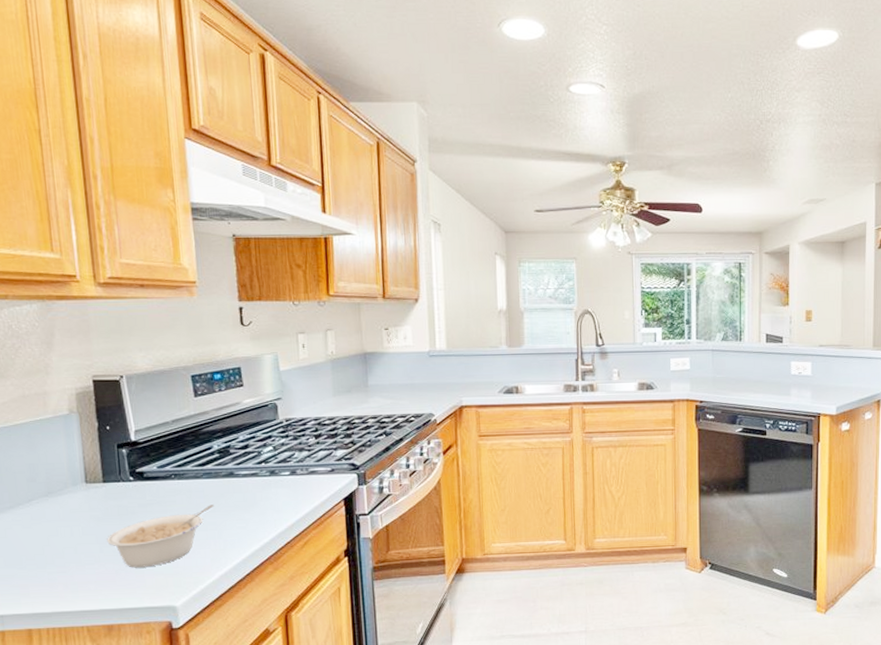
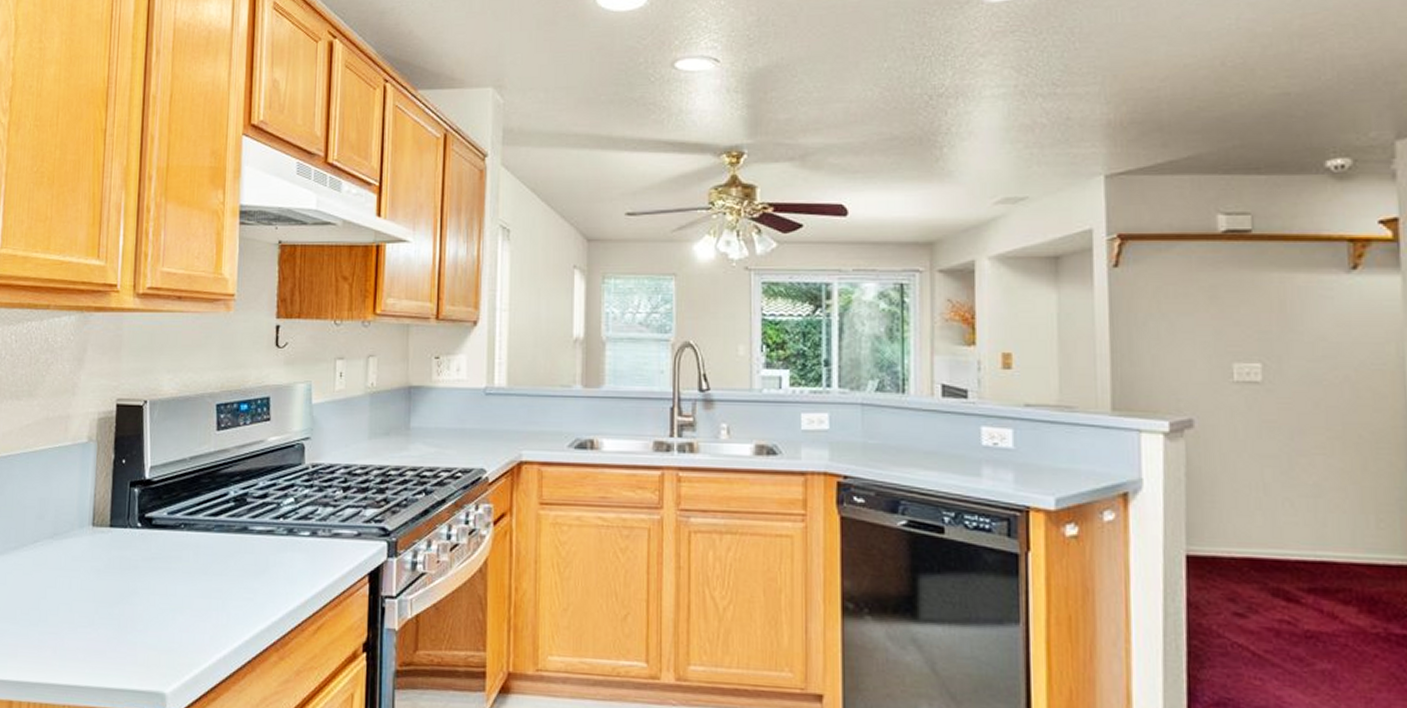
legume: present [107,505,214,568] -> none [104,566,222,639]

